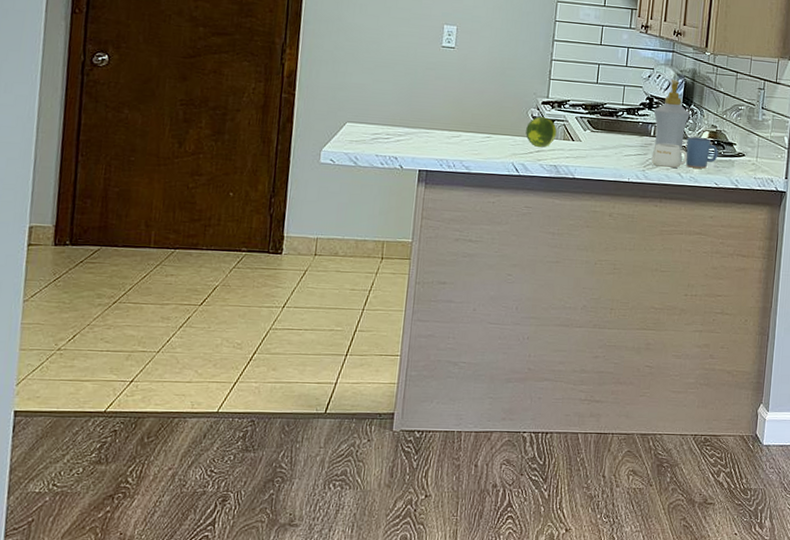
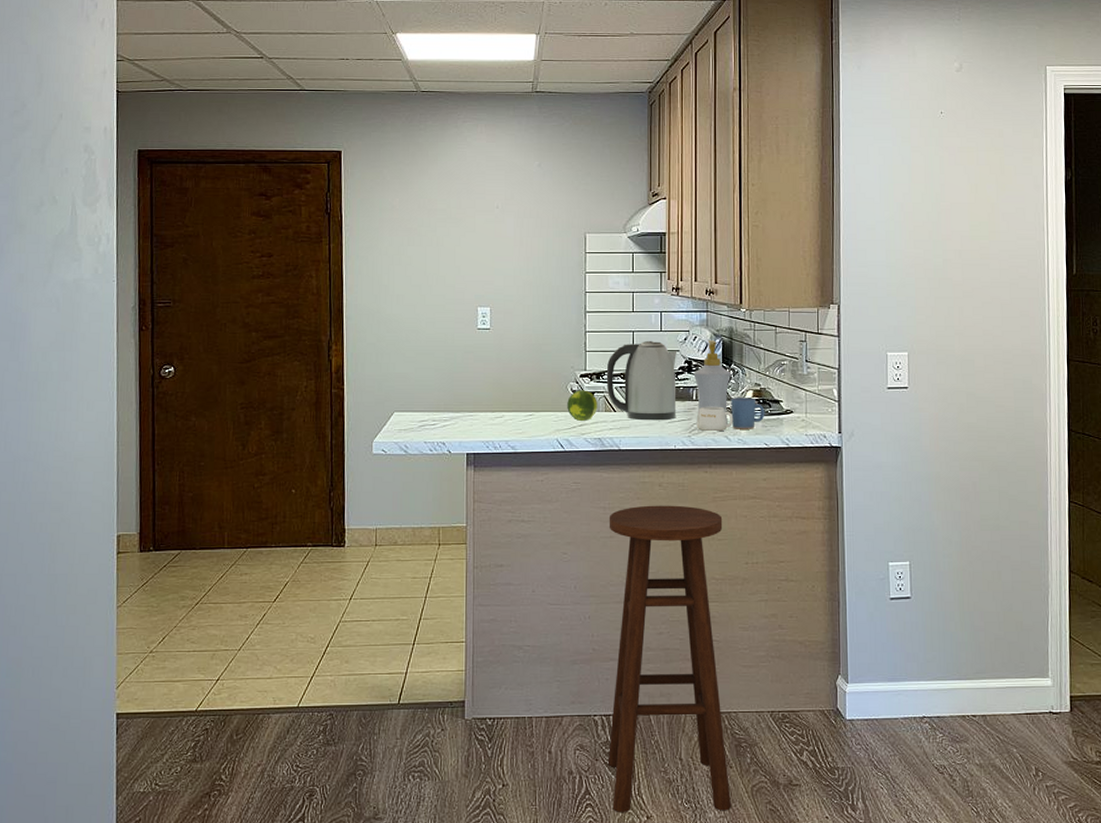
bar stool: none [532,234,668,526] -> present [607,505,731,812]
kettle: none [567,74,640,154] -> present [606,340,677,421]

